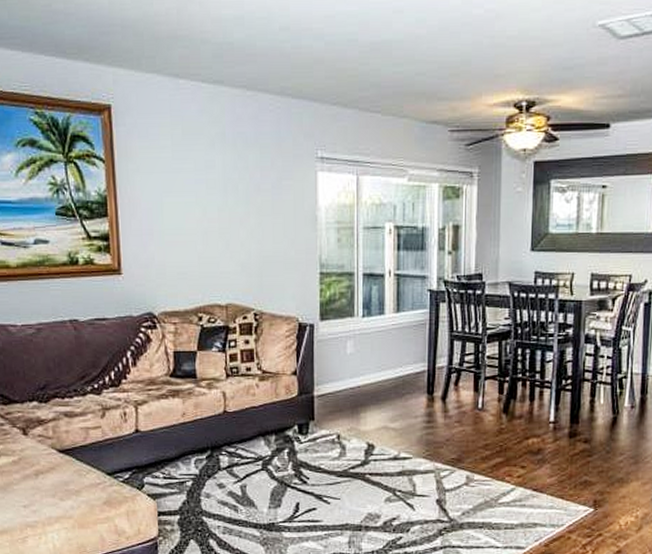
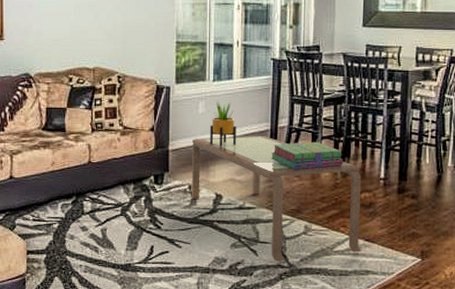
coffee table: none [340,376,529,516] -> present [191,135,362,261]
potted plant: none [360,339,389,390] -> present [210,101,236,146]
stack of books: none [429,382,509,415] -> present [271,141,343,170]

